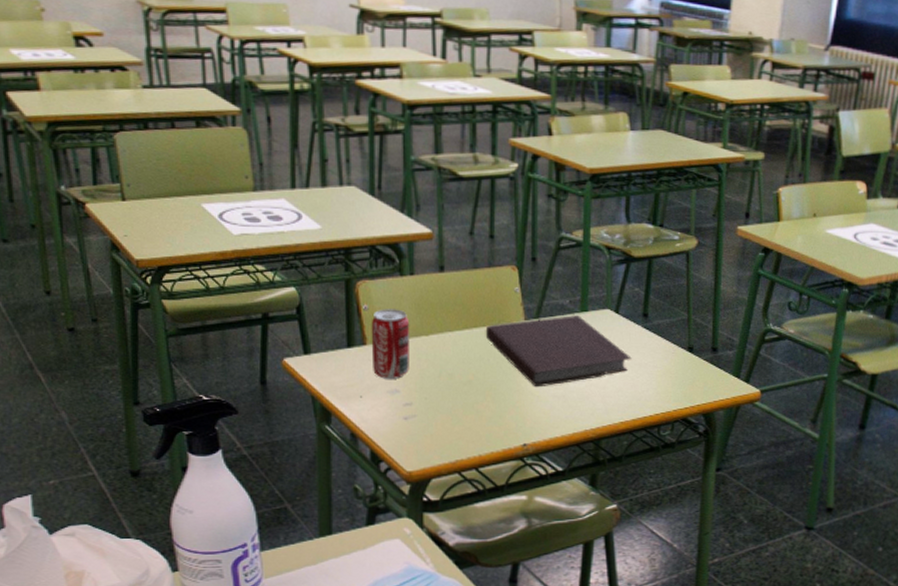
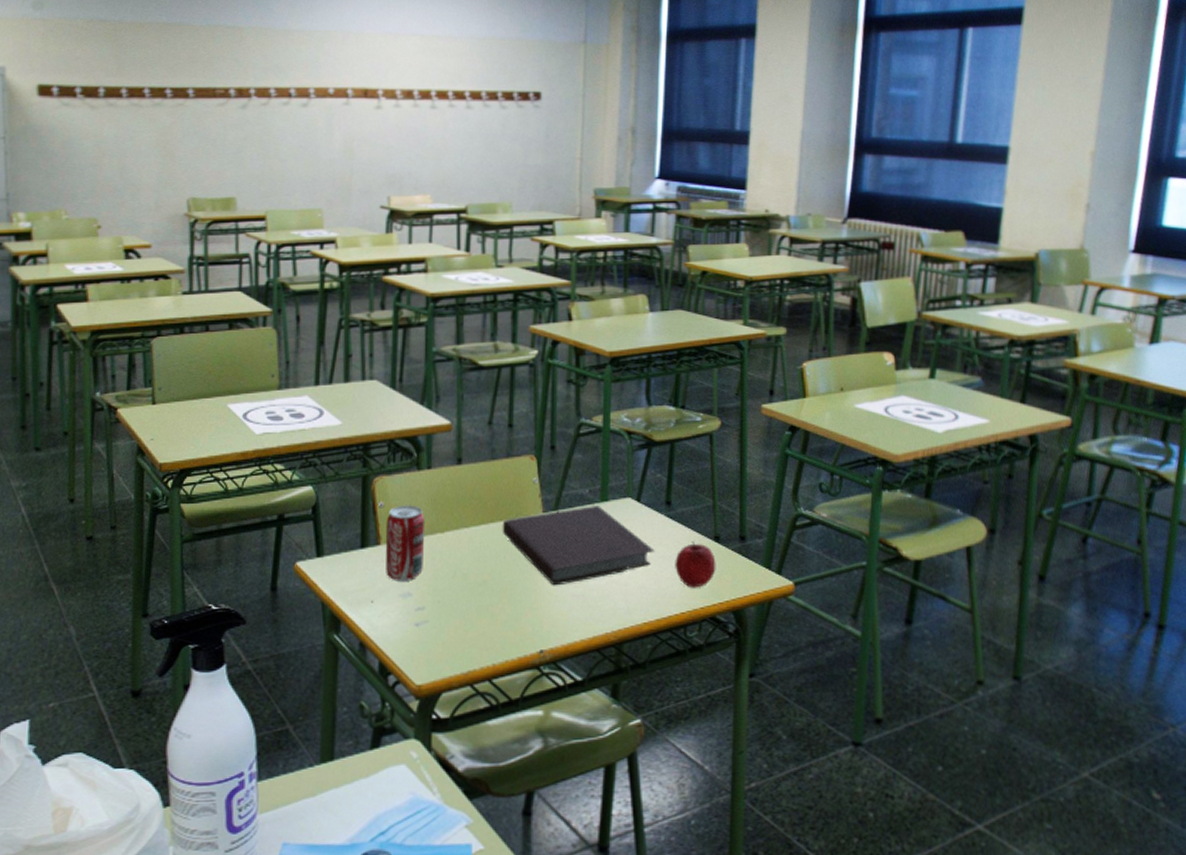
apple: none [650,351,689,393] -> present [675,541,716,588]

